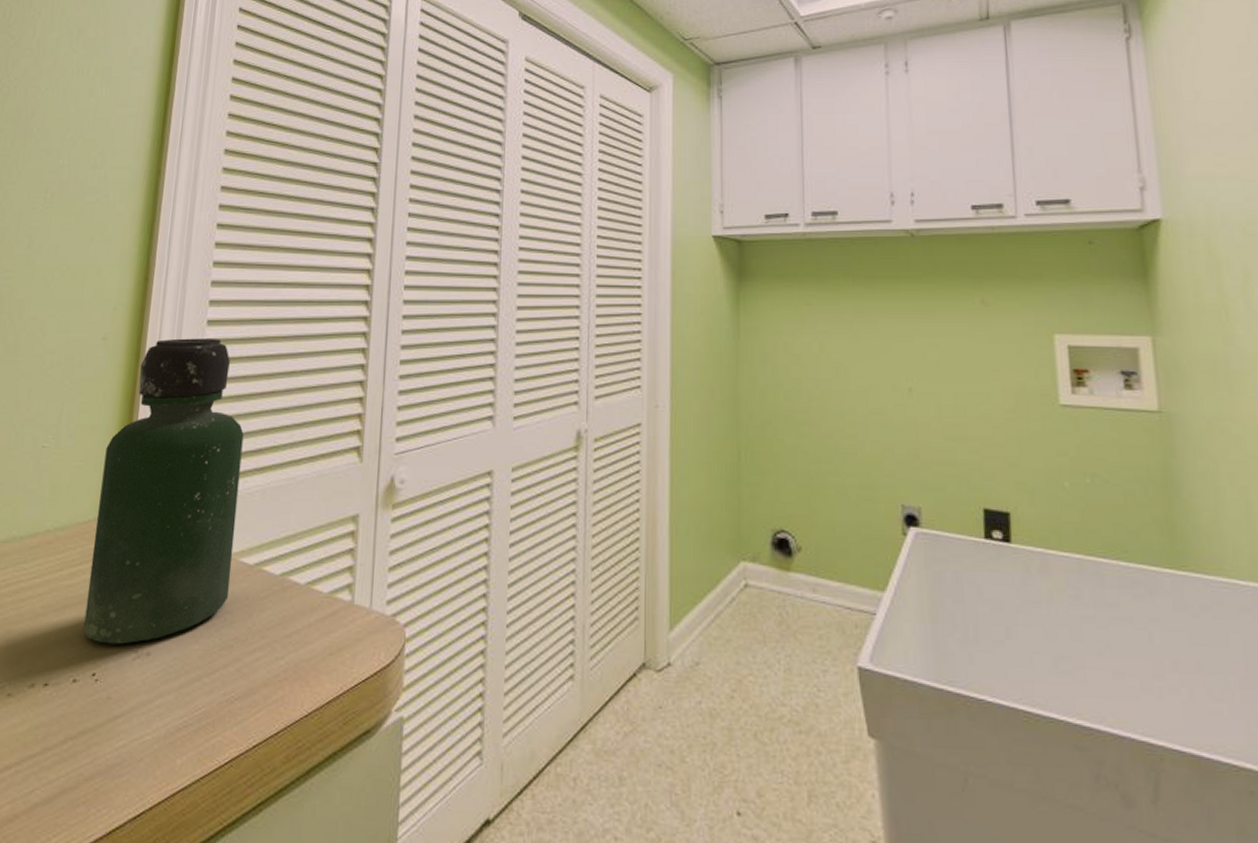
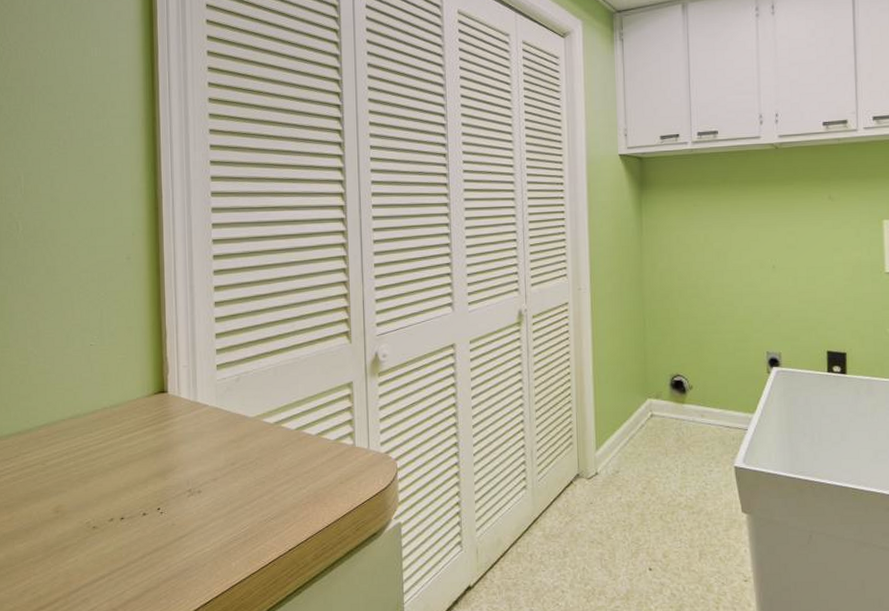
bottle: present [83,338,244,645] -> none [143,254,257,487]

